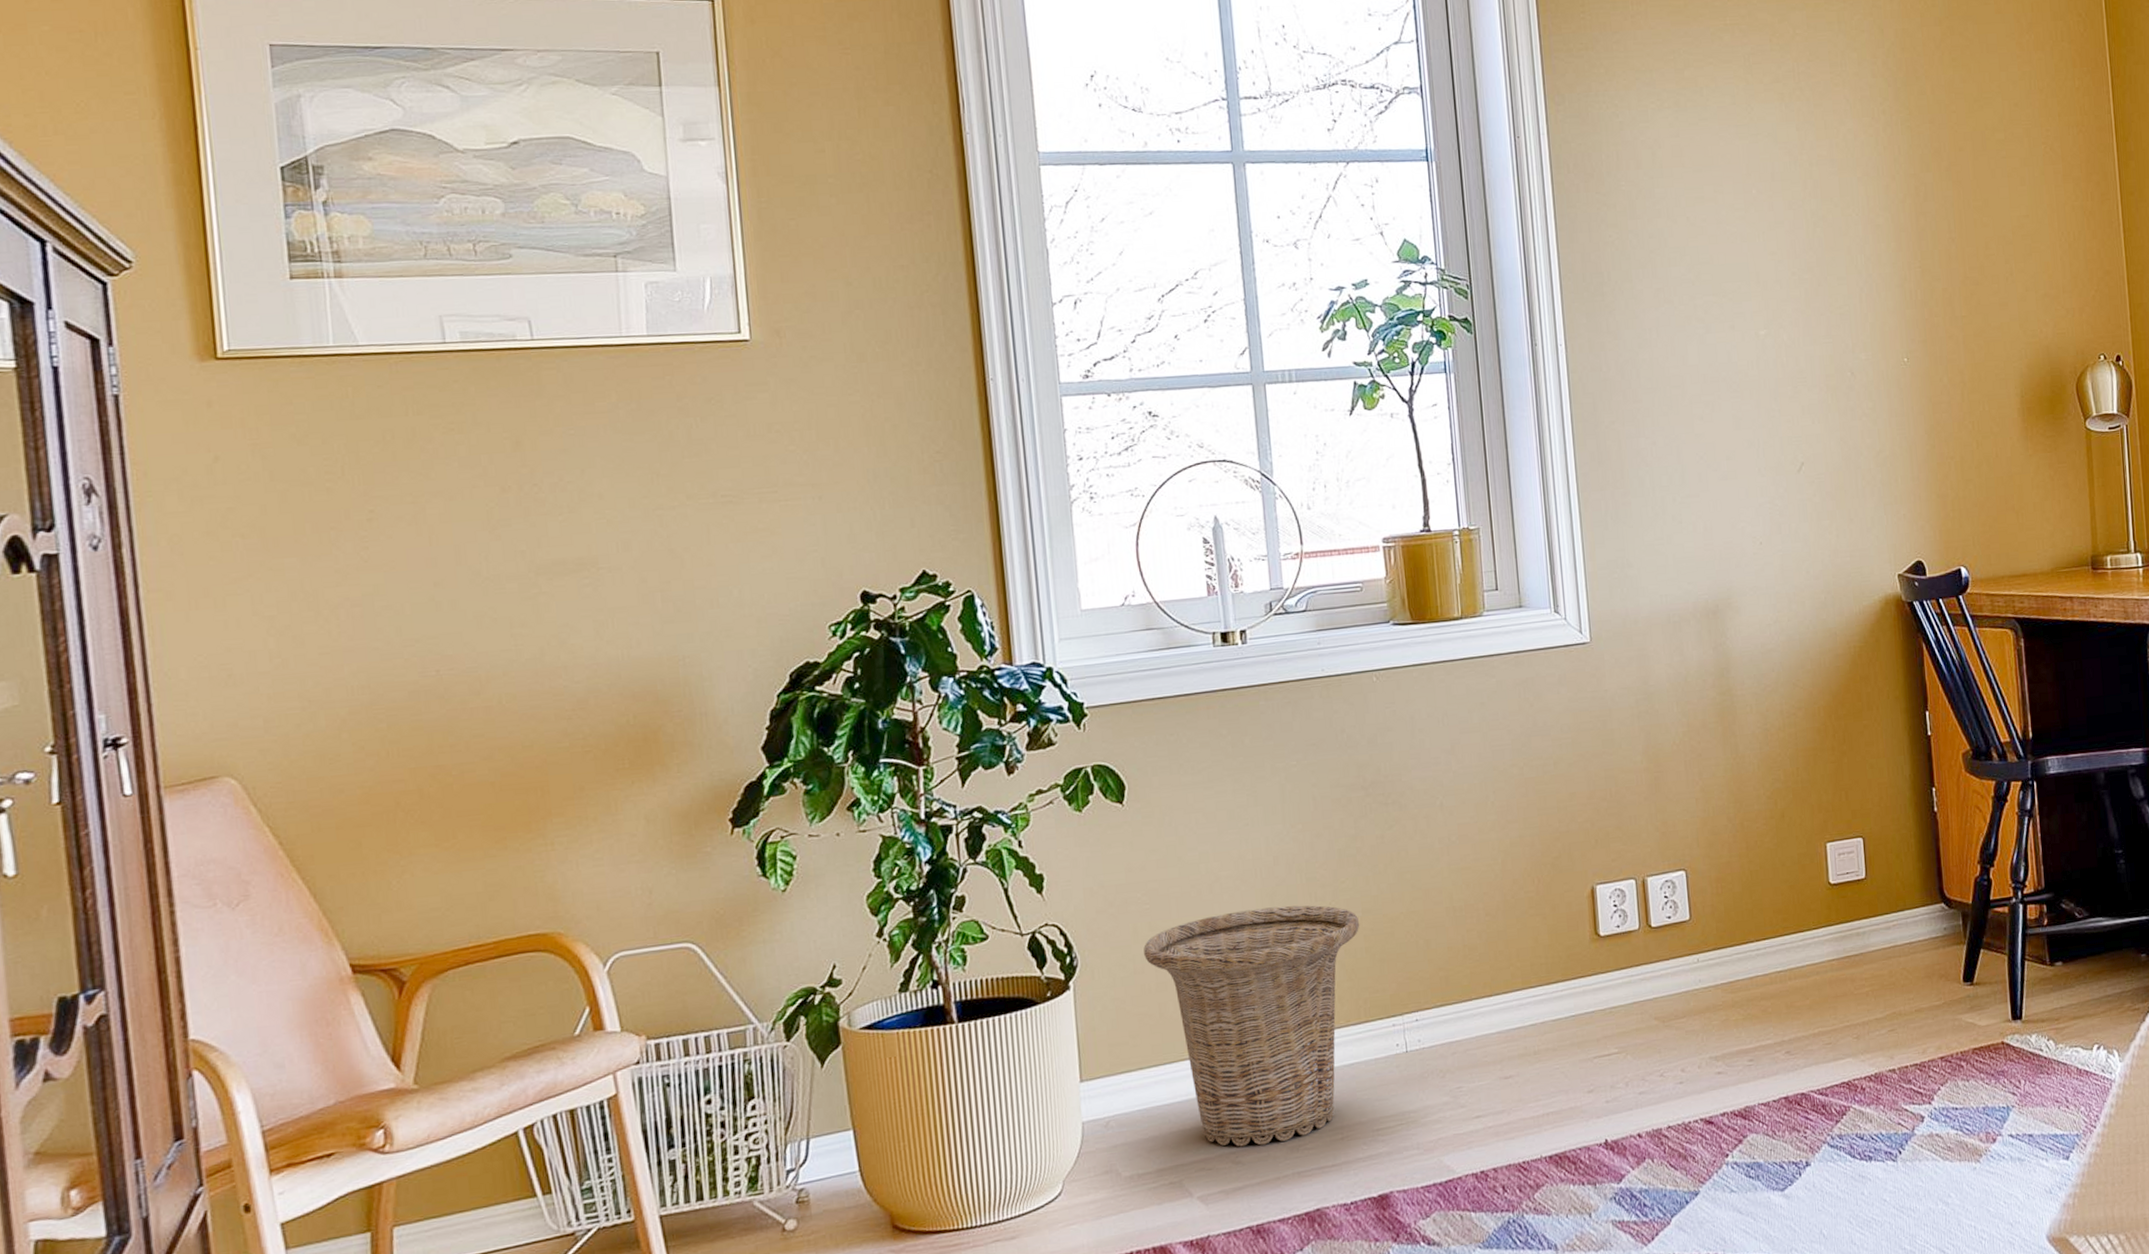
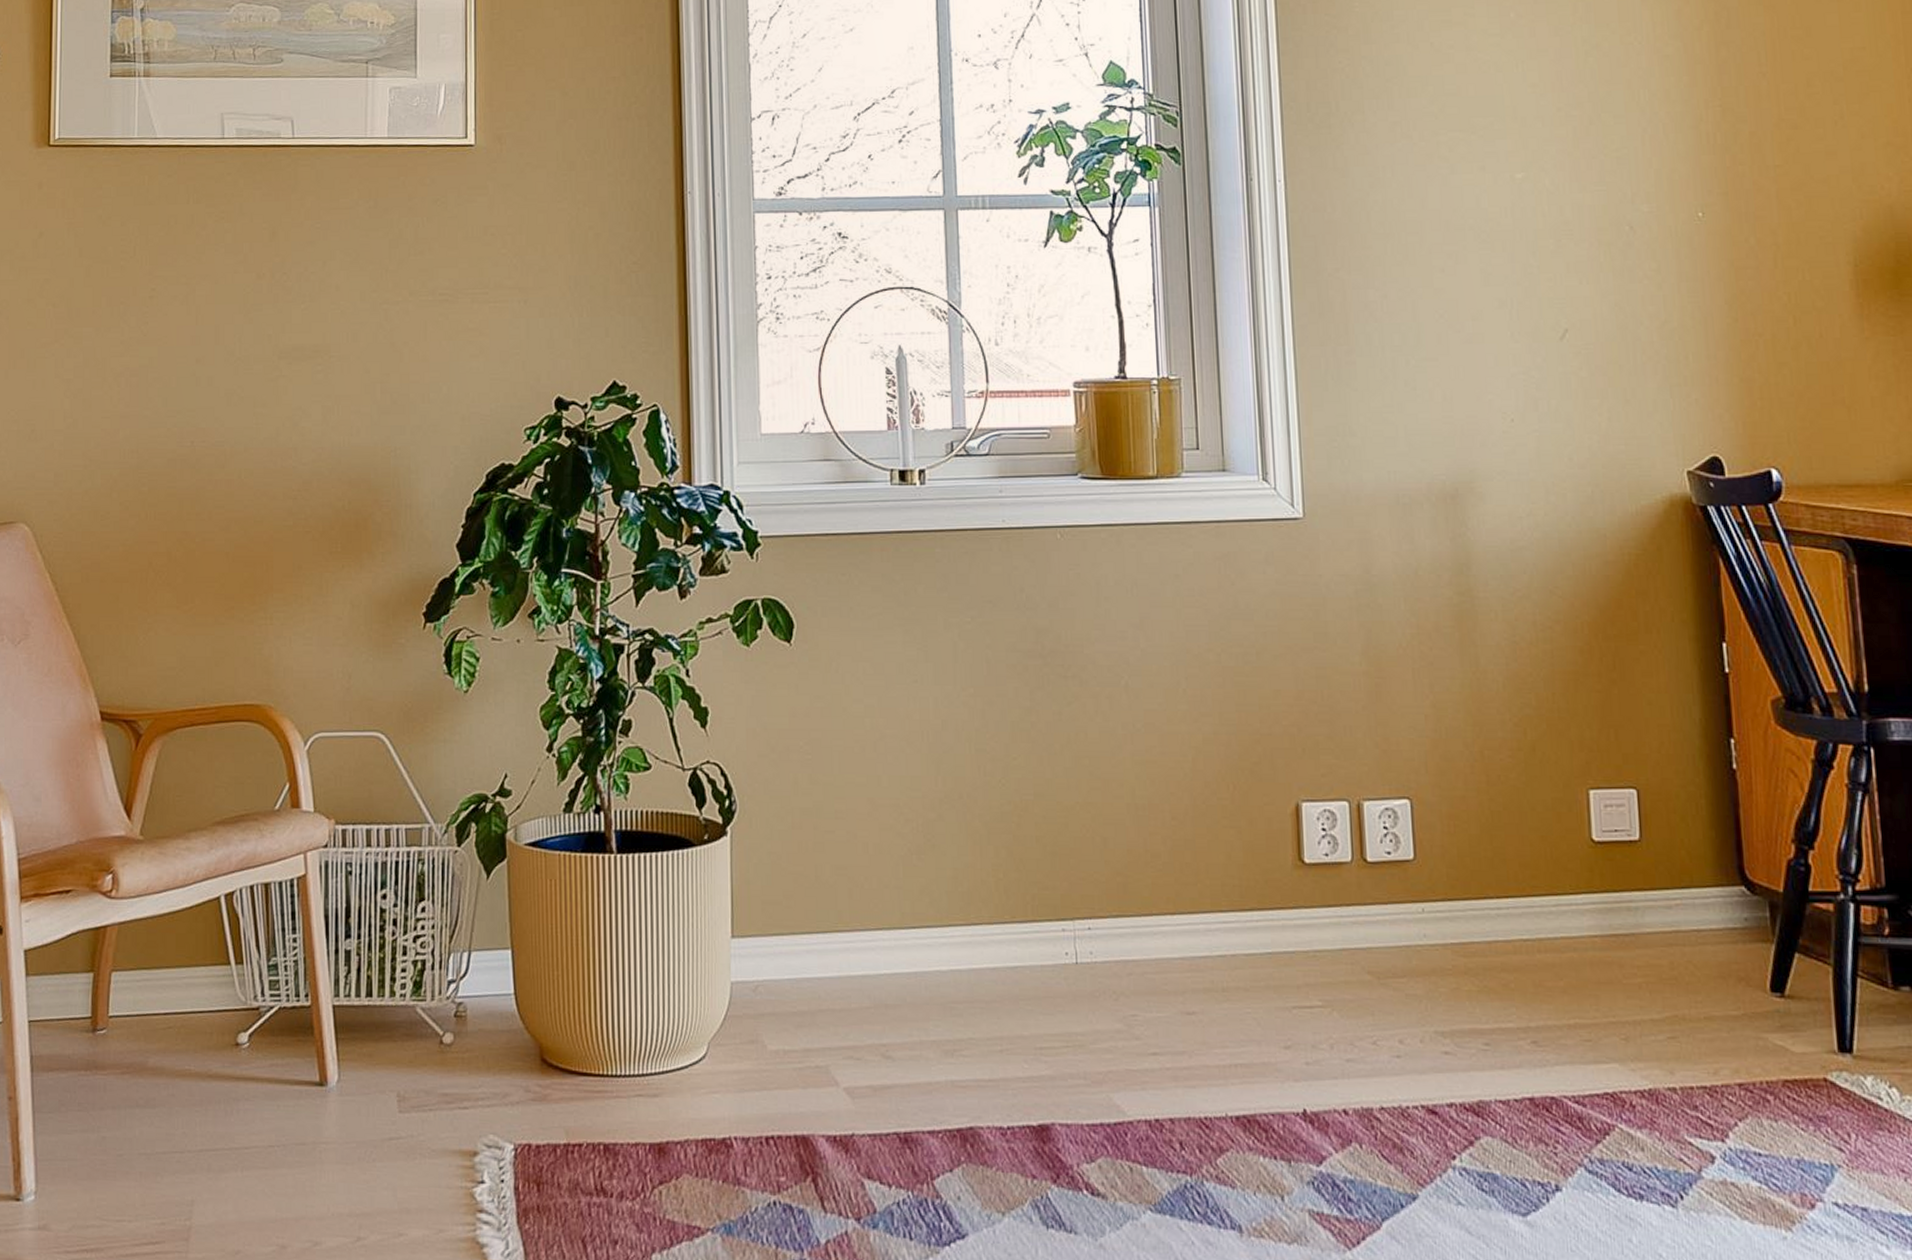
basket: present [1144,905,1360,1147] -> none [803,775,1031,1043]

